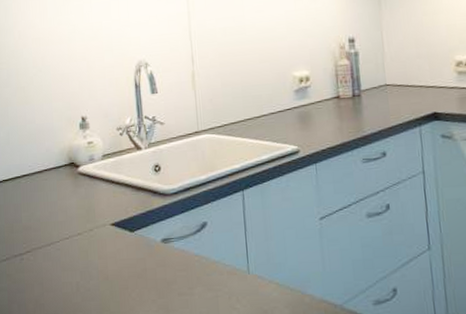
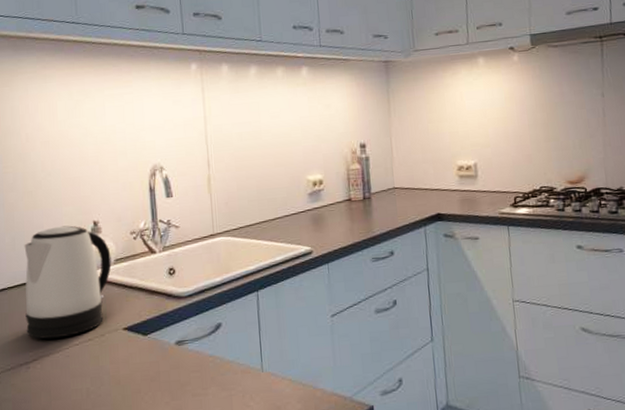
kettle: none [17,120,99,232] -> present [24,225,112,339]

